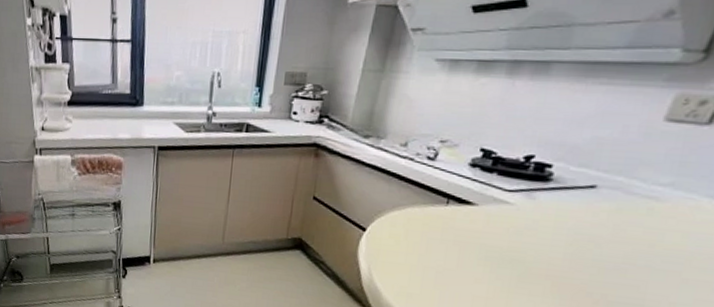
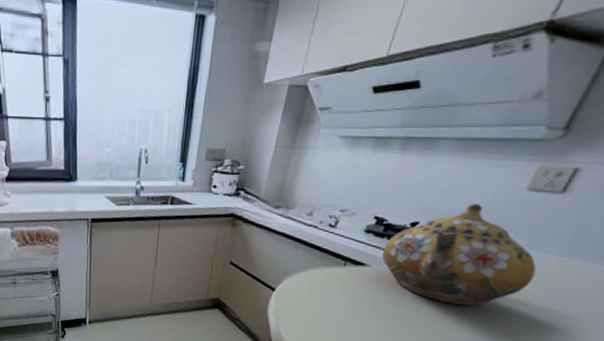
teapot: none [491,136,684,256] -> present [382,204,536,306]

